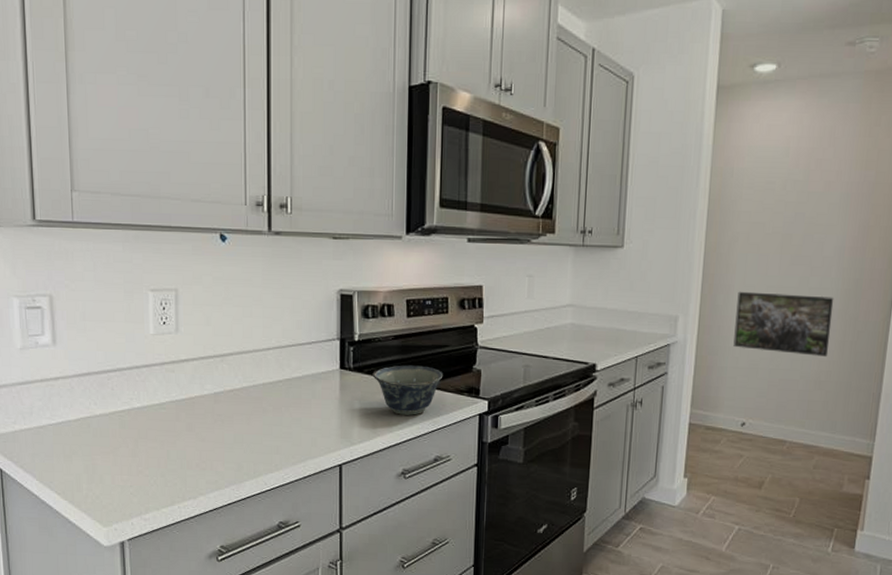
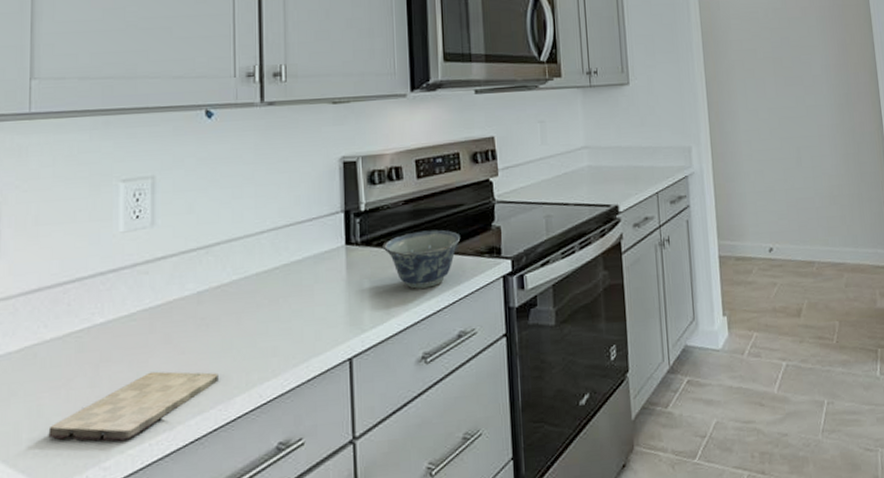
cutting board: none [102,451,232,501] -> present [48,371,219,441]
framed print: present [733,291,834,356] -> none [743,113,836,172]

